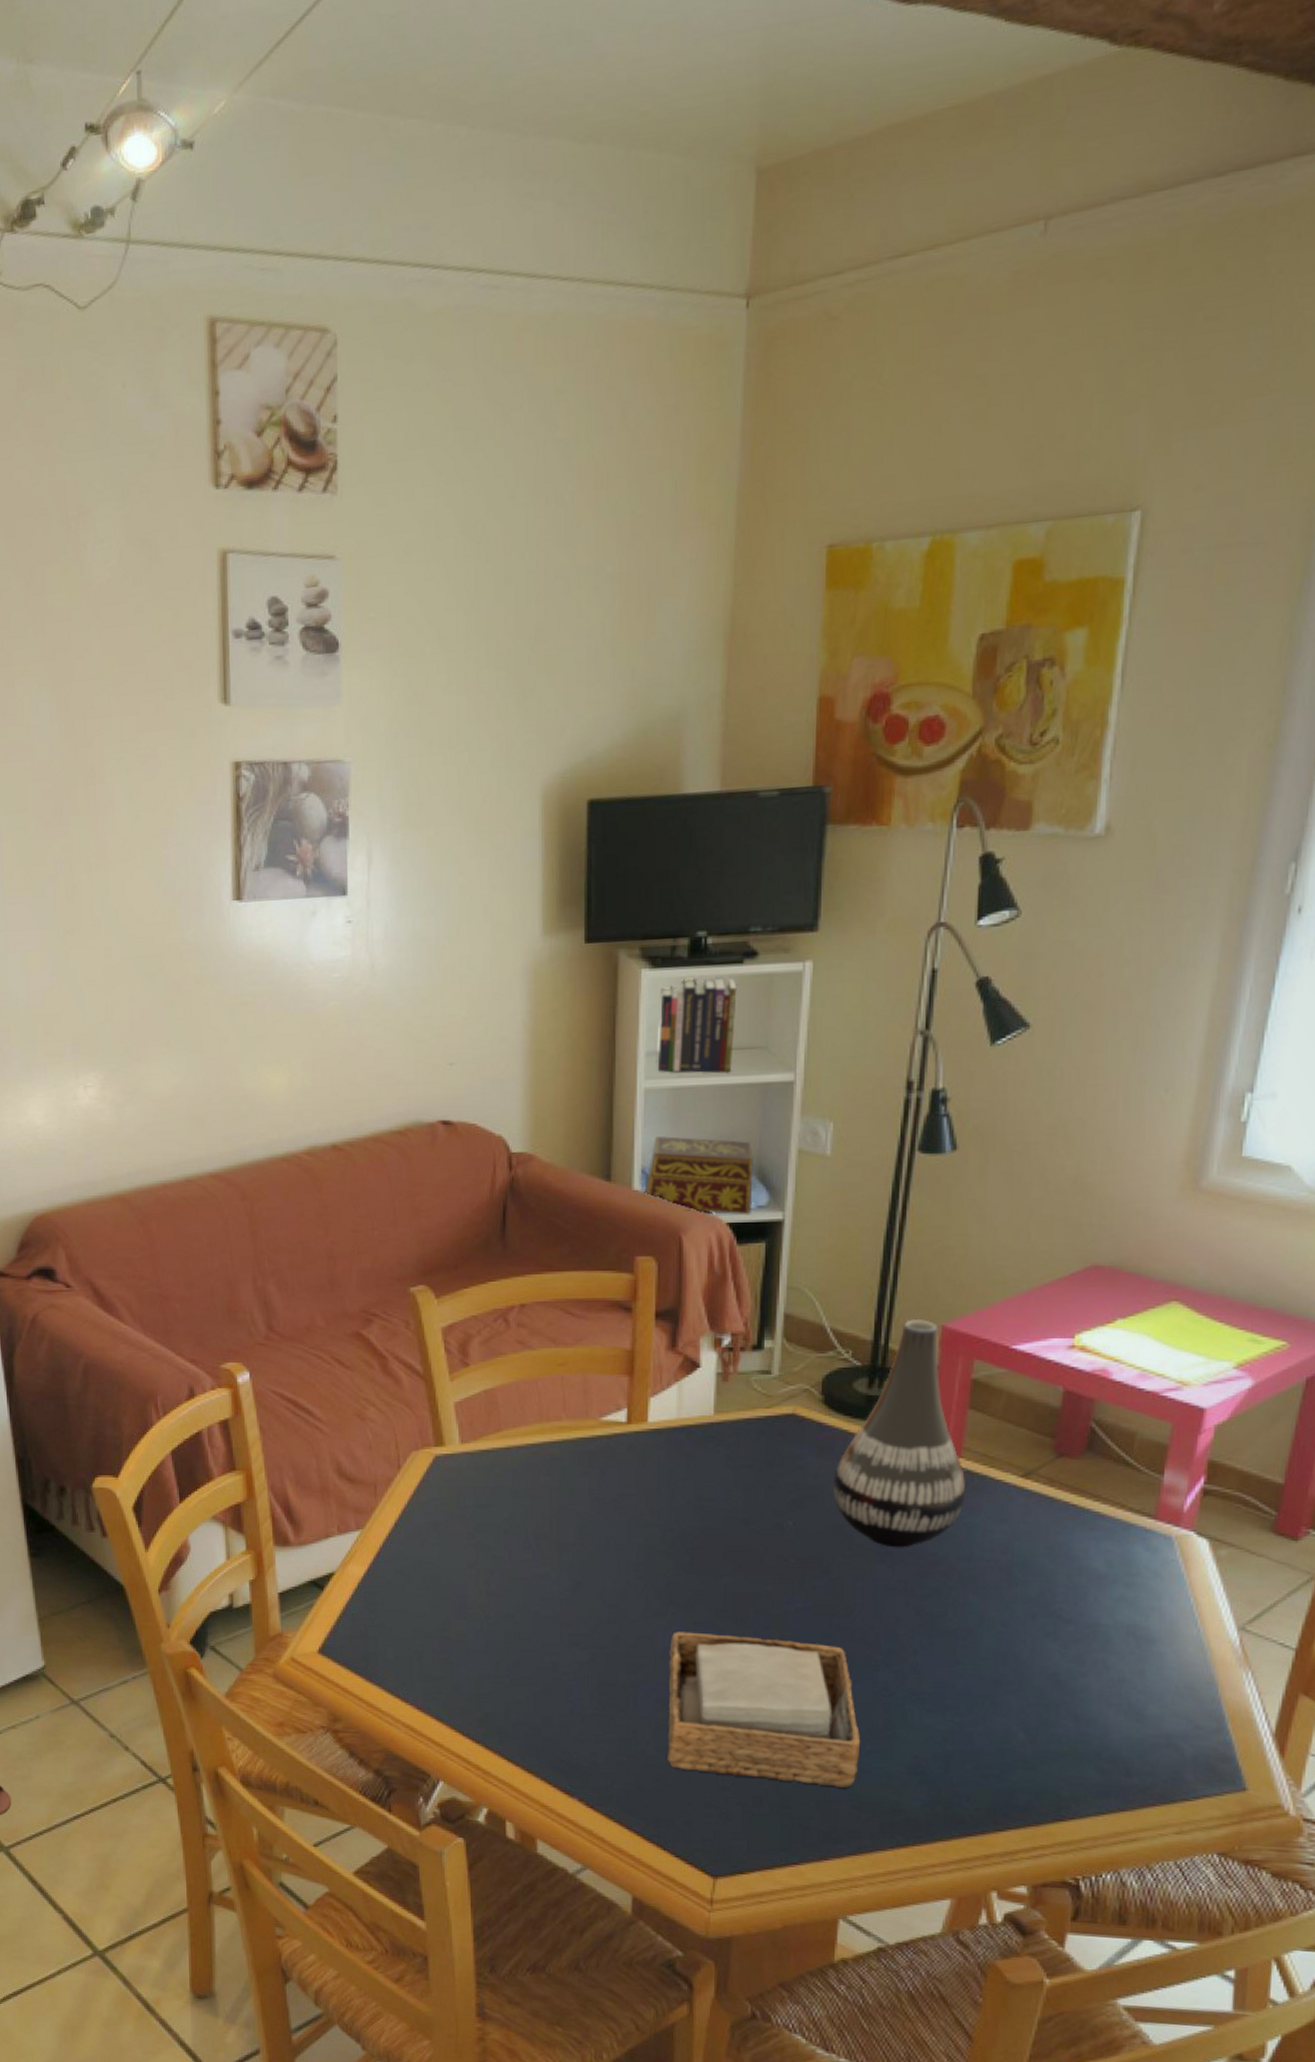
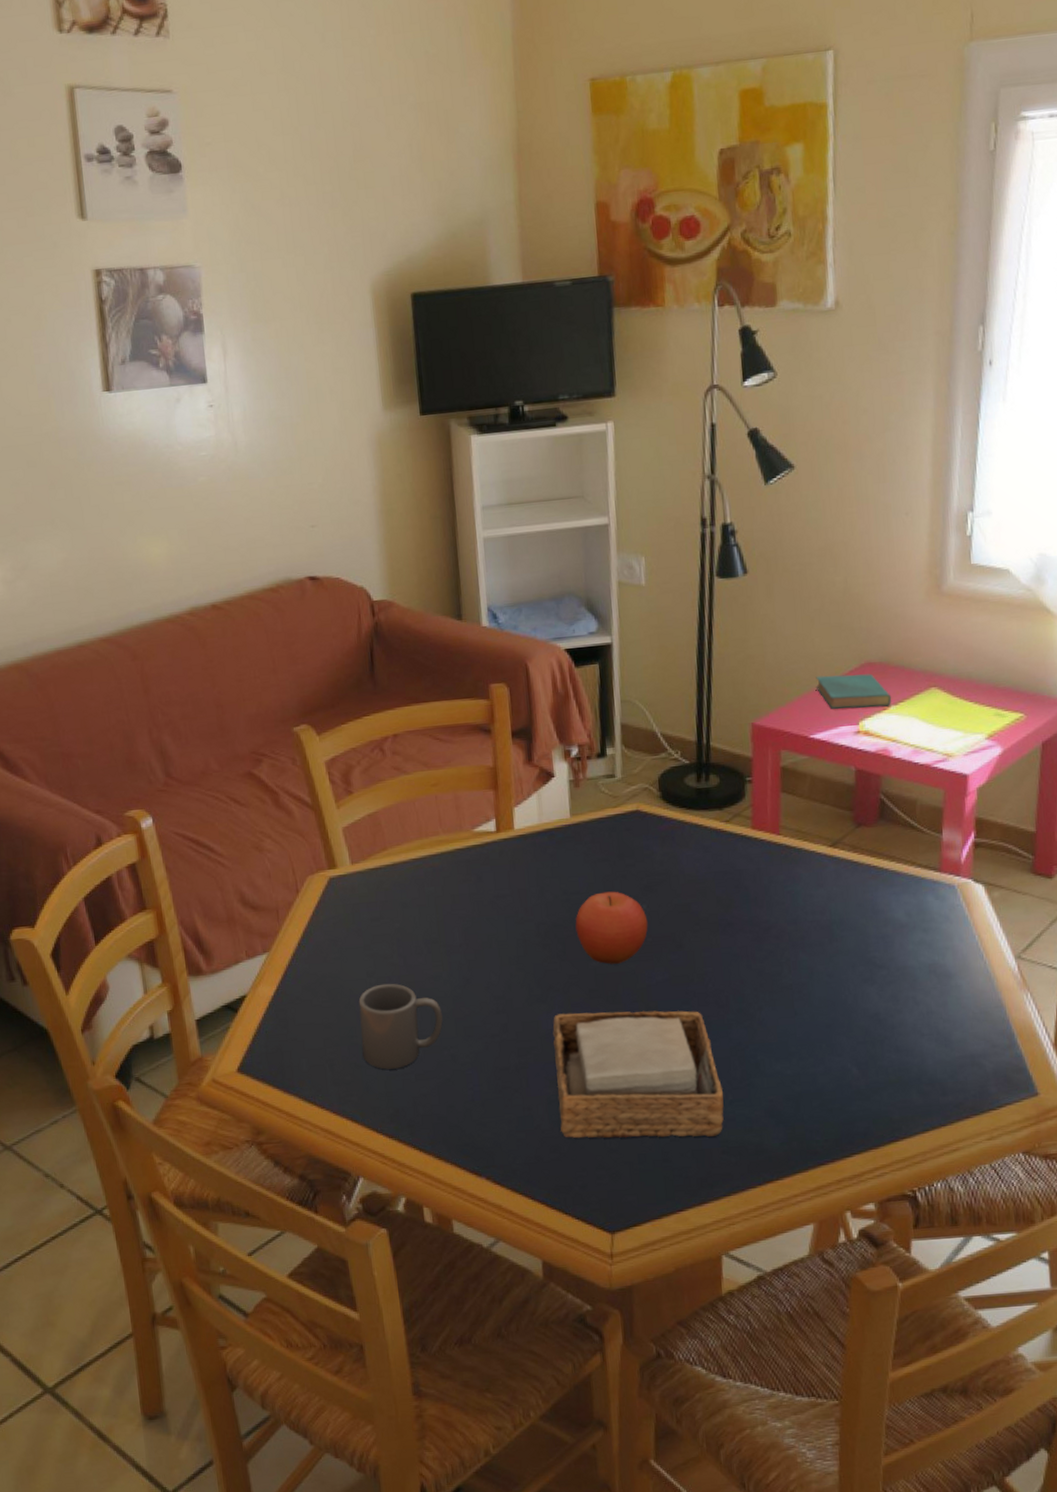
mug: none [454,1577,548,1670] -> present [358,983,443,1070]
decorative box: present [644,1136,753,1216] -> none [492,577,584,642]
books: present [658,977,737,1073] -> none [489,439,555,523]
fruit: none [707,1502,792,1584] -> present [575,891,648,964]
vase: present [833,1319,967,1548] -> none [676,719,788,919]
book: none [1025,1277,1120,1319] -> present [815,674,892,710]

